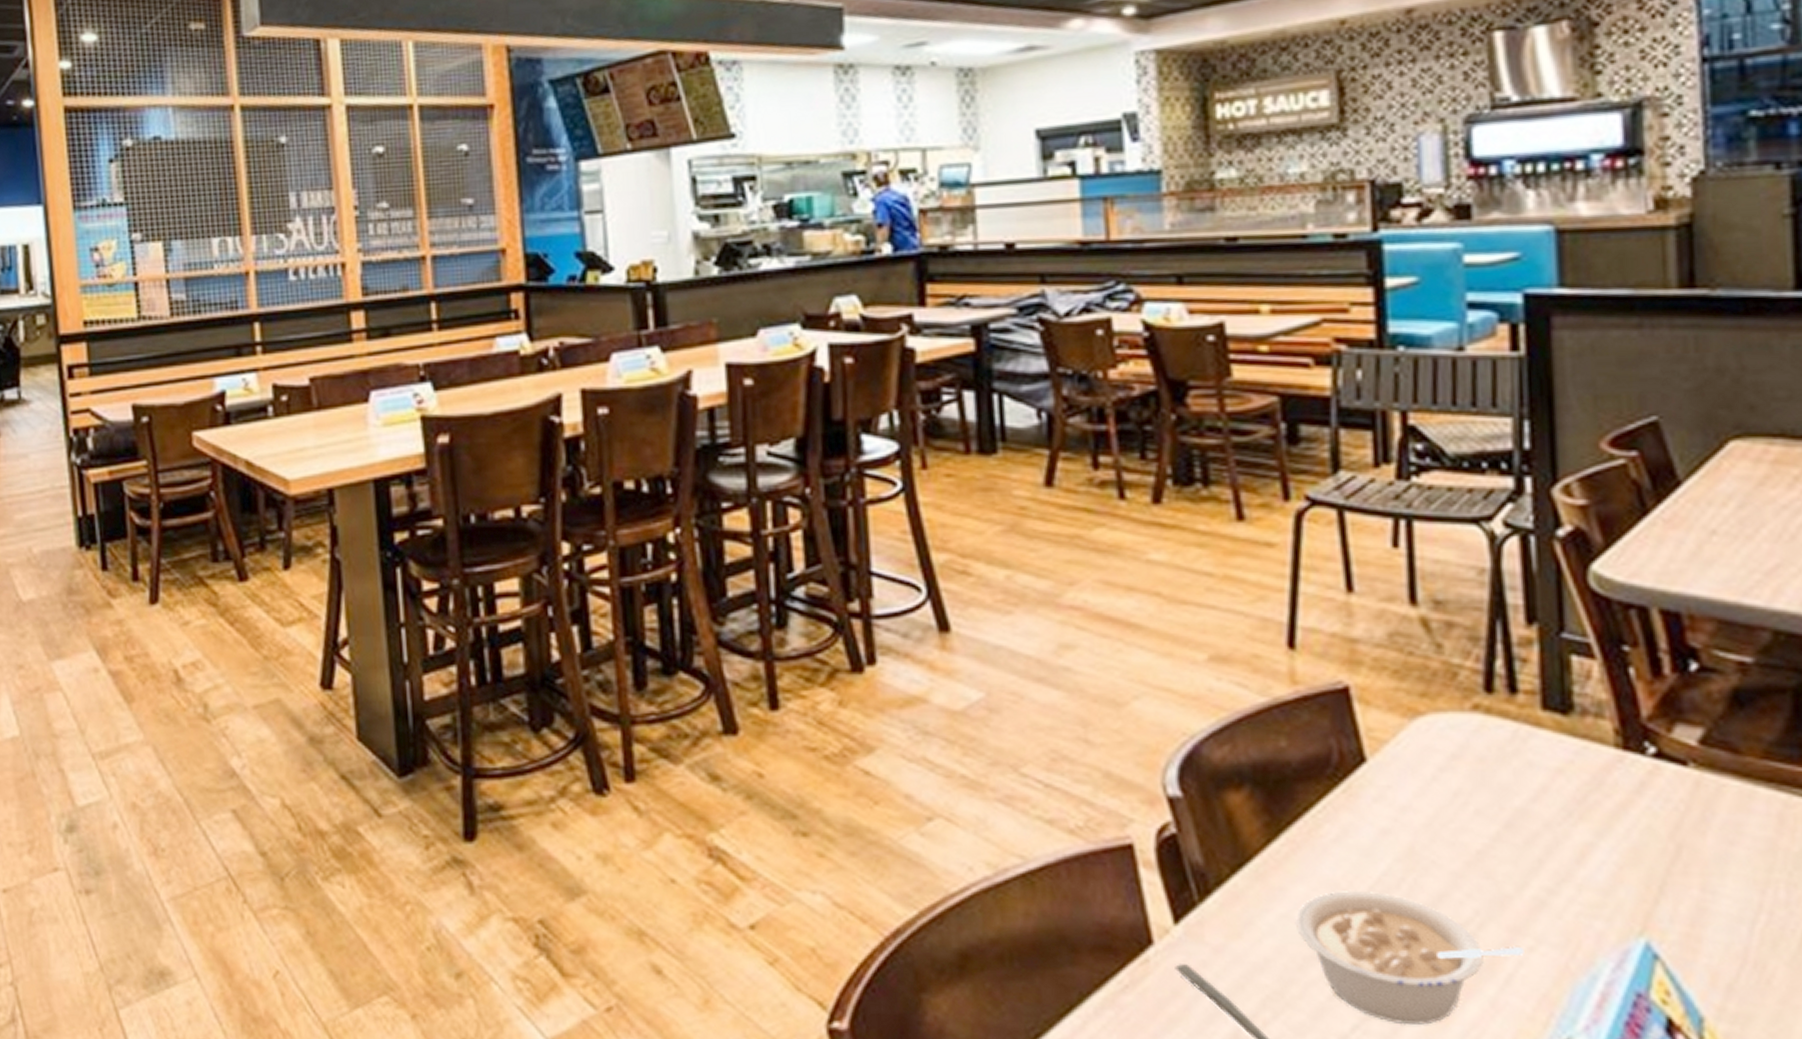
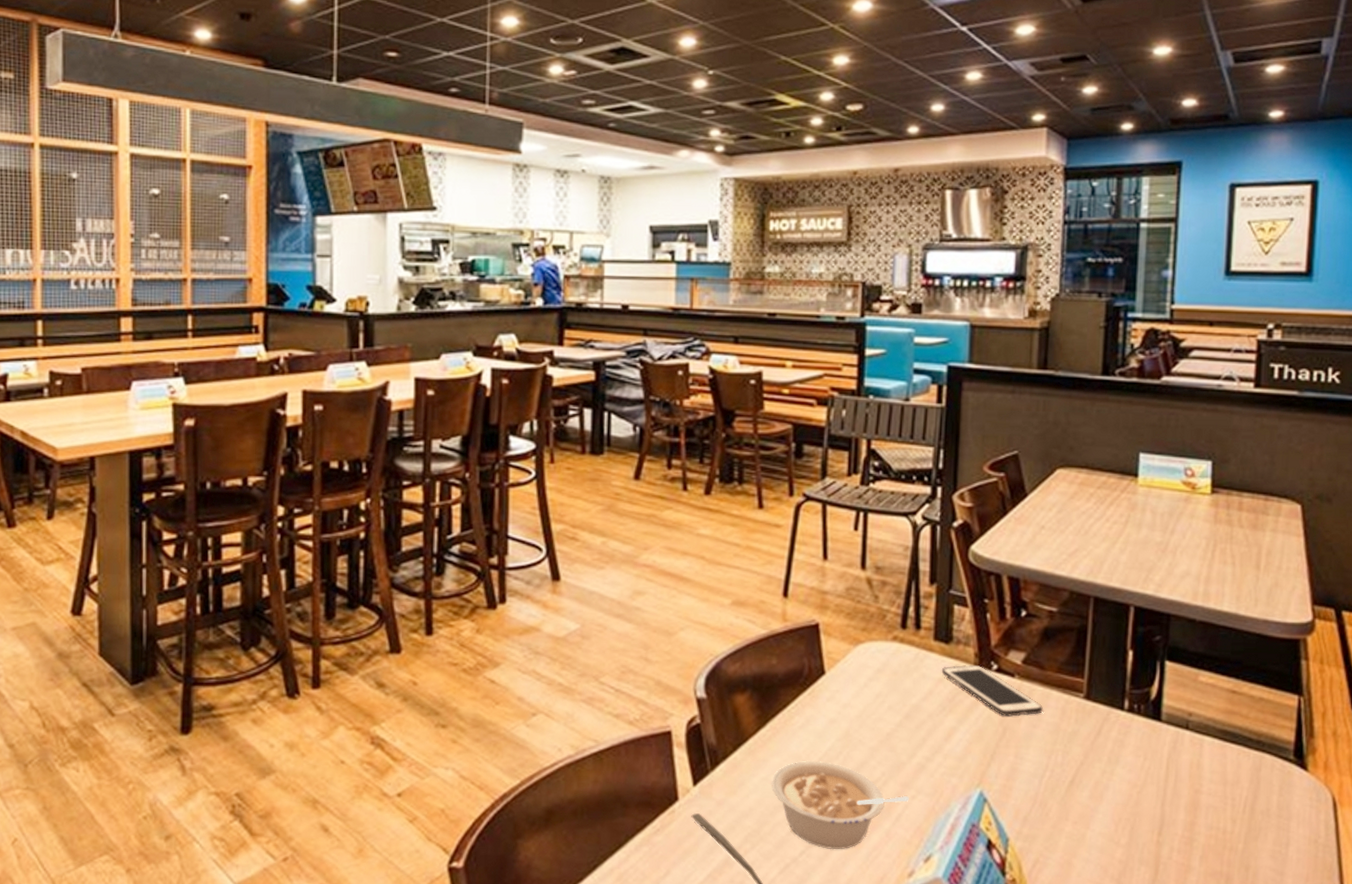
cell phone: none [1559,746,1746,827] -> present [941,664,1044,716]

